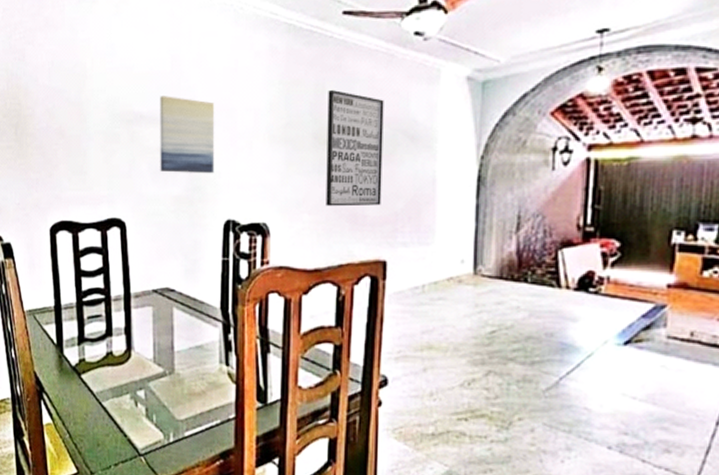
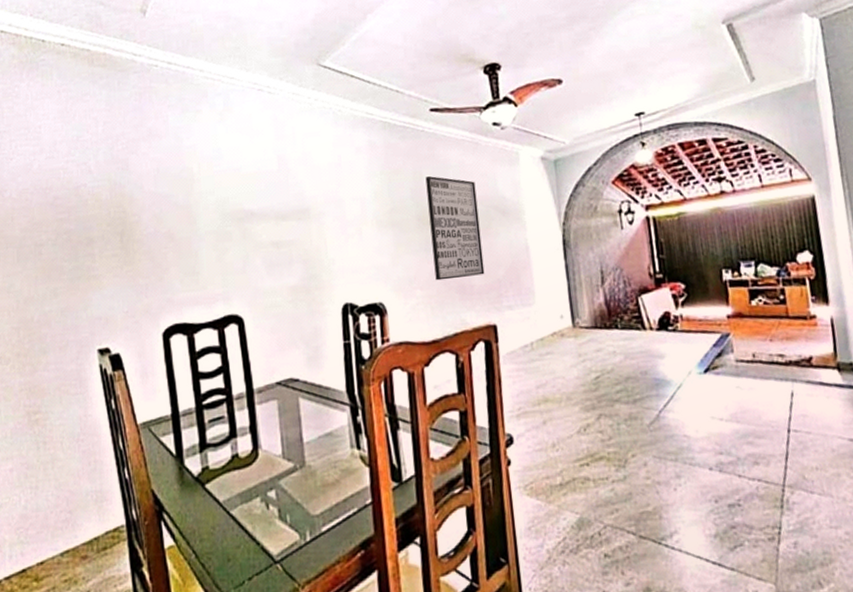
wall art: present [160,96,215,174] -> none [269,192,328,265]

